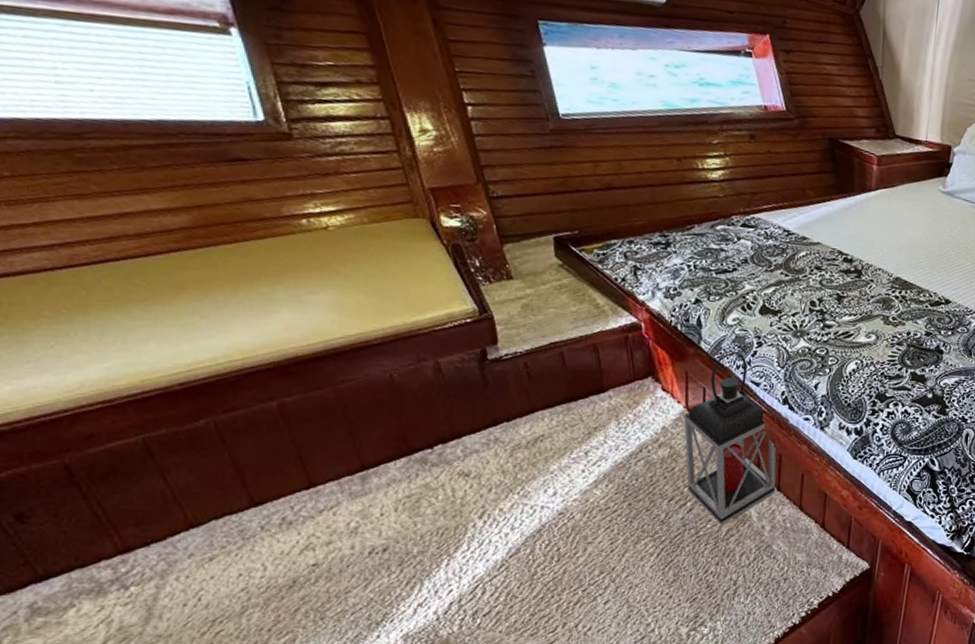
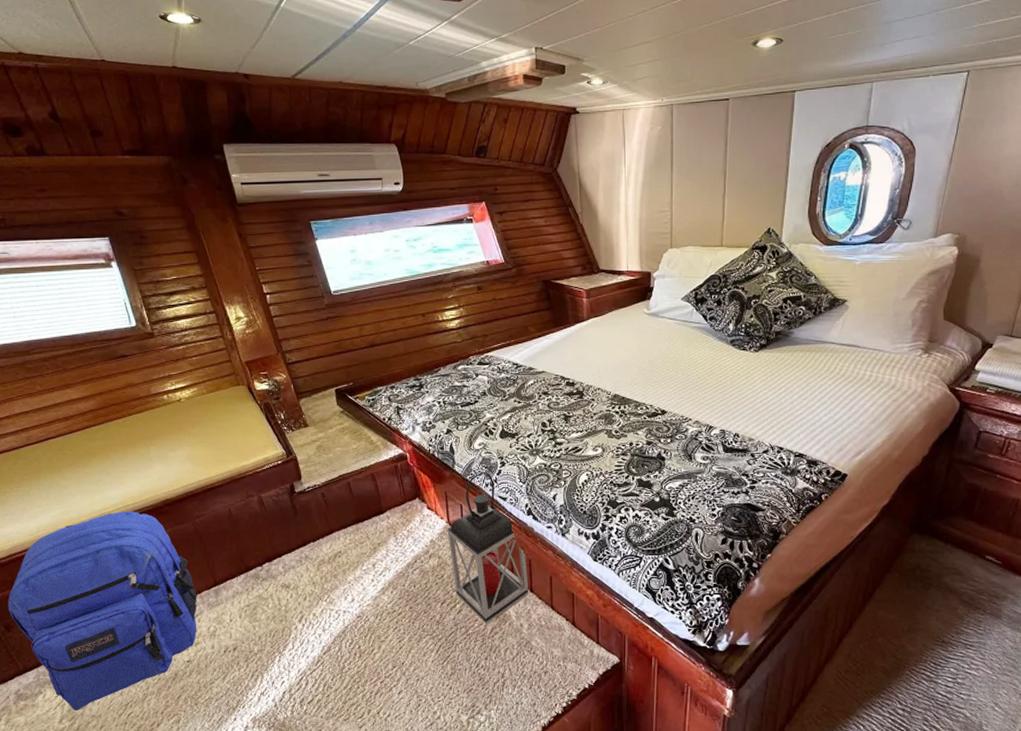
backpack: none [21,368,334,630] -> present [7,511,197,711]

